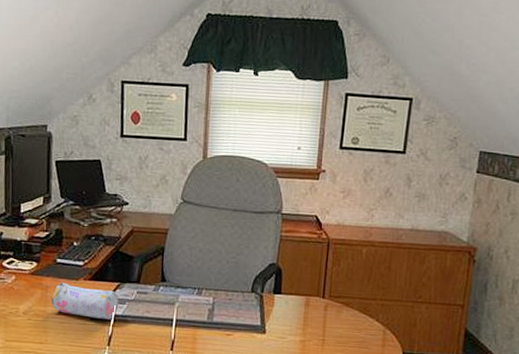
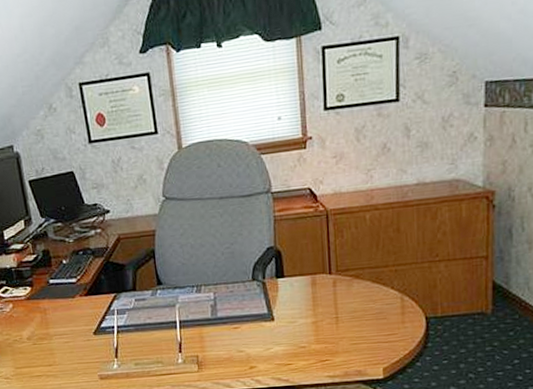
pencil case: present [51,282,120,319] -> none [51,302,120,333]

